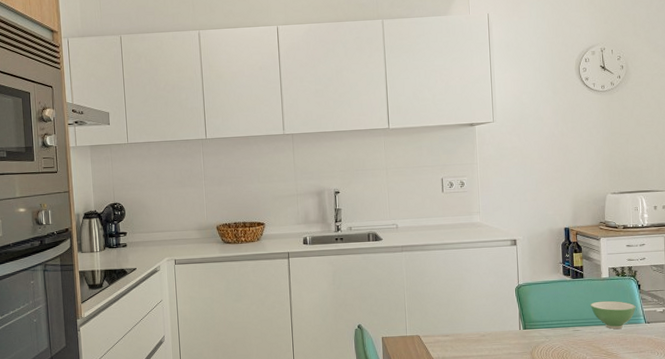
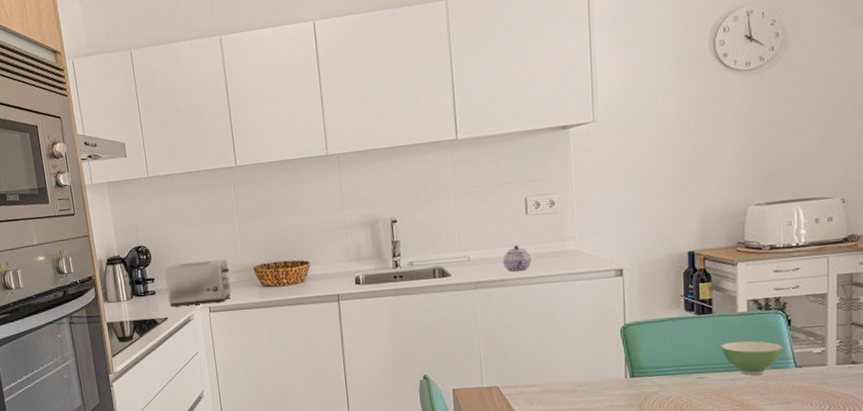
toaster: none [136,218,195,259] -> present [164,259,231,308]
teapot: none [423,216,447,239] -> present [502,245,532,273]

